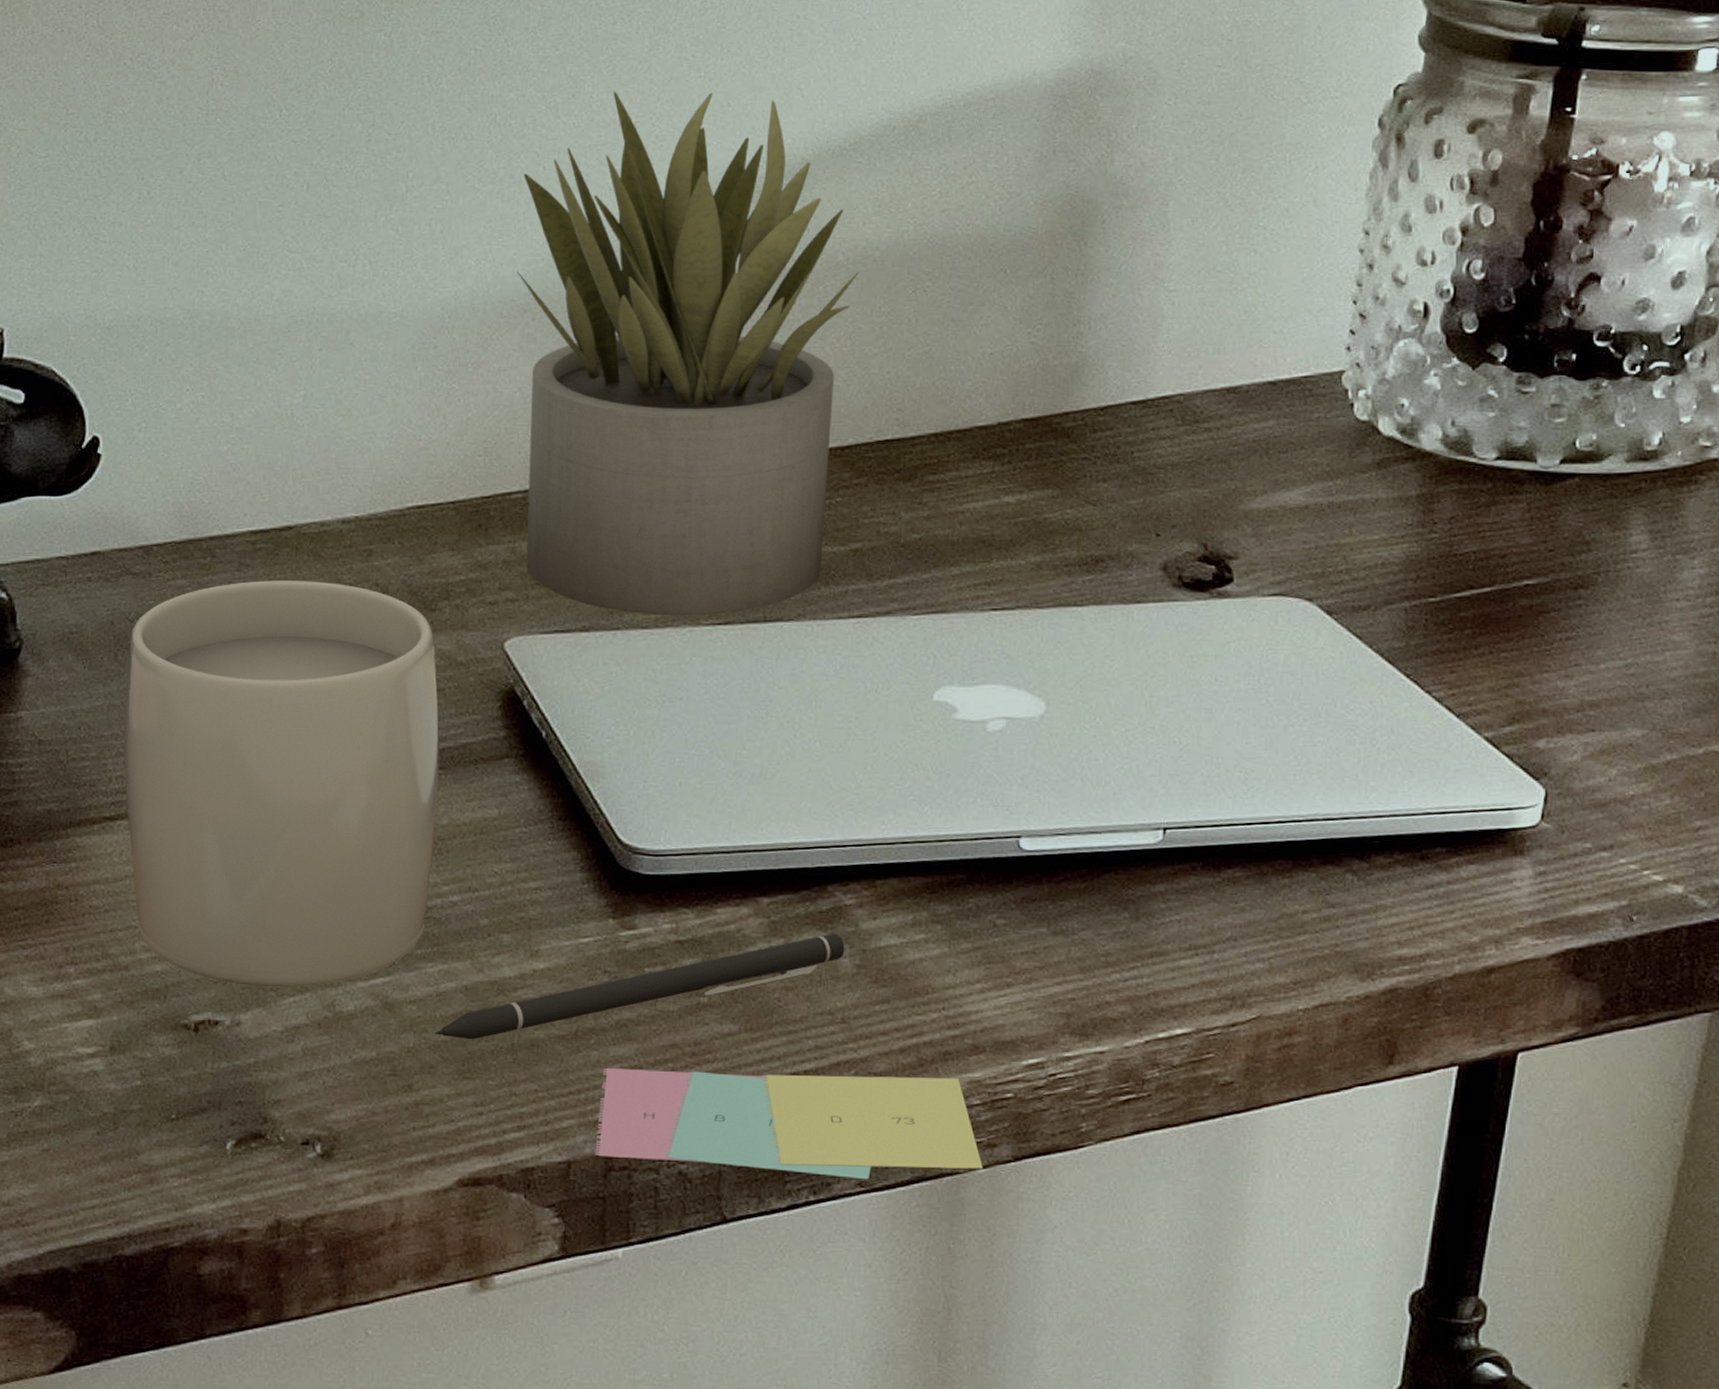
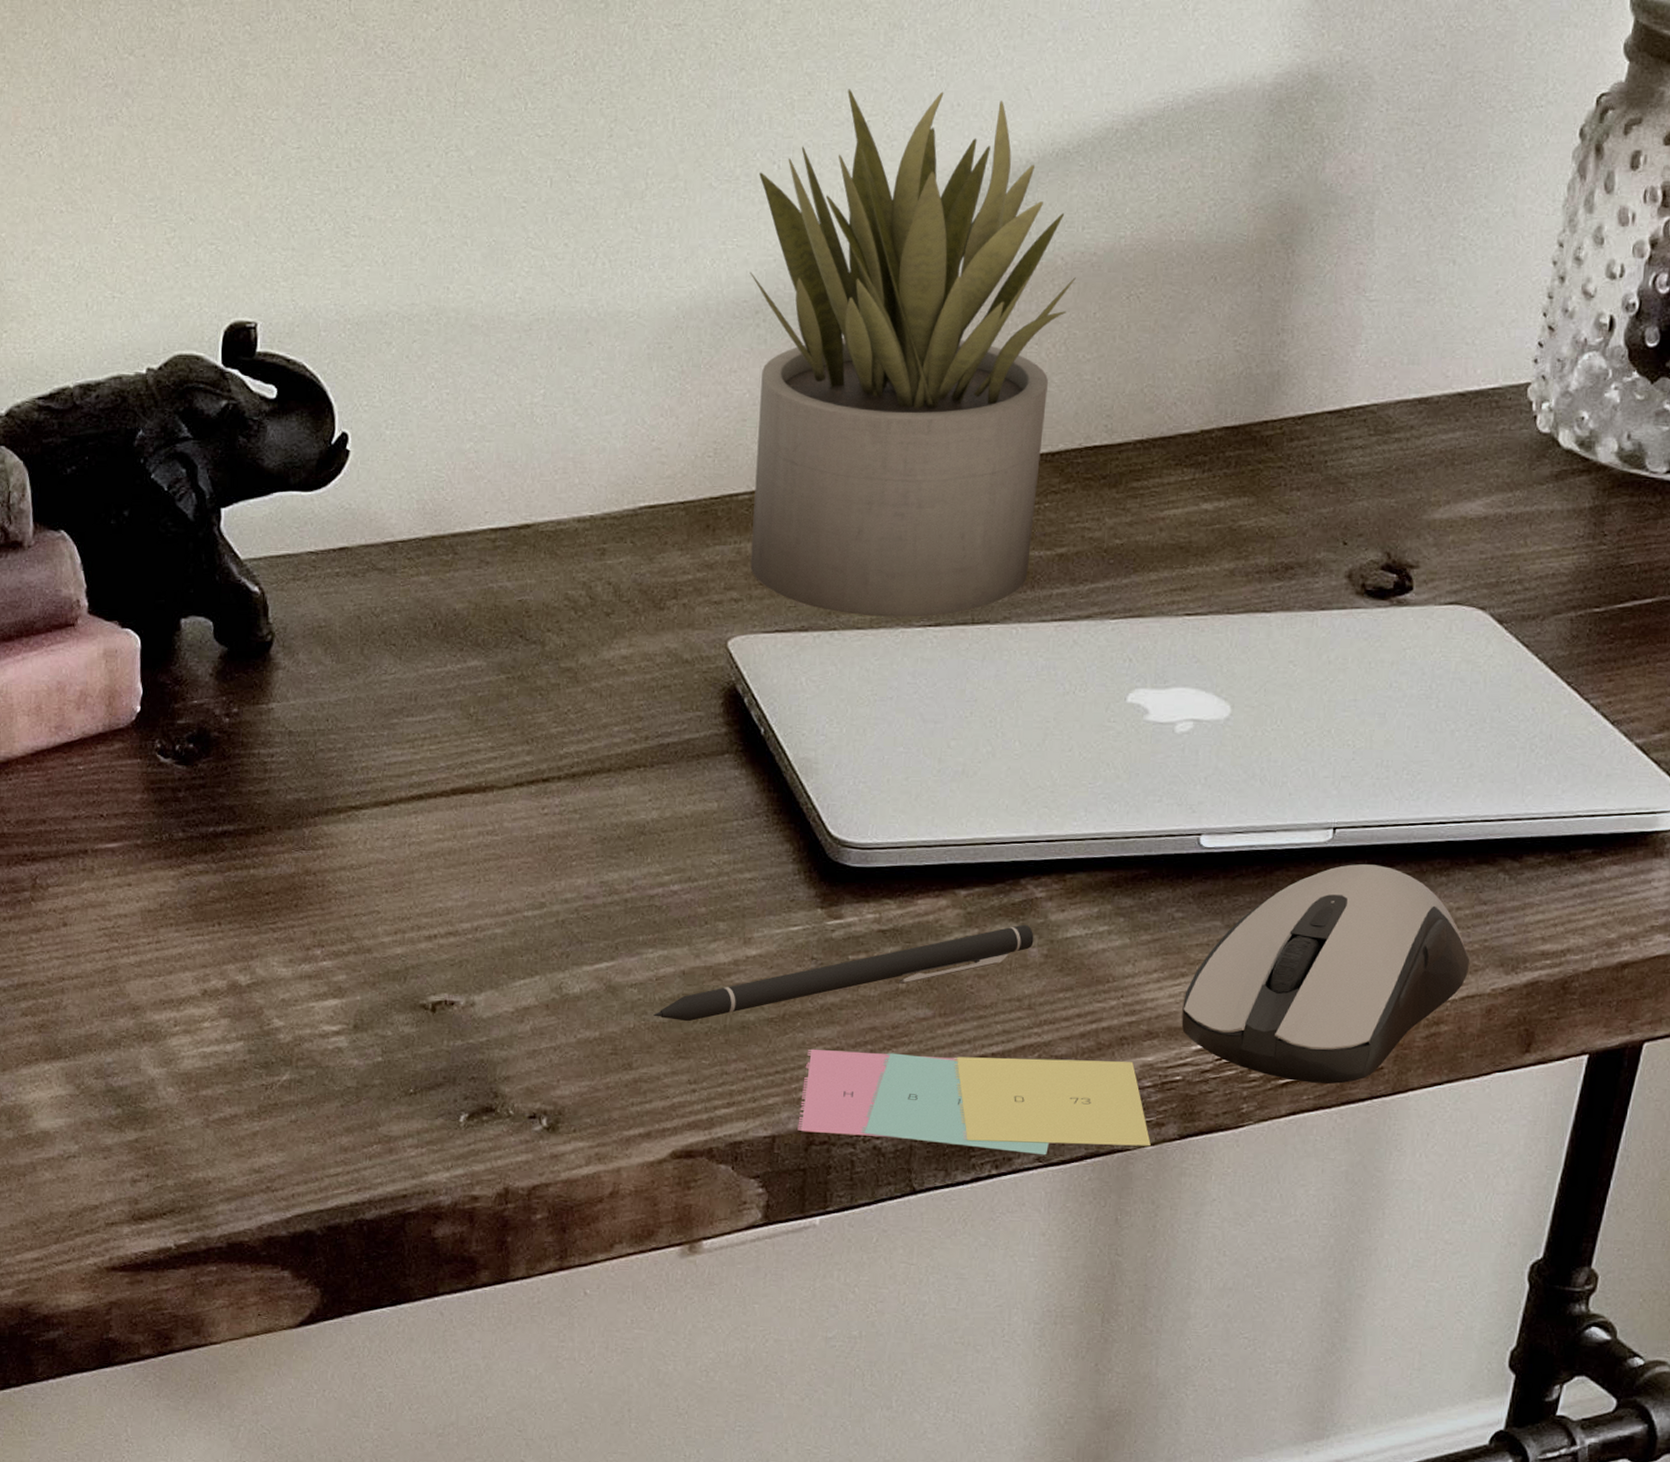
mug: present [123,580,440,988] -> none [368,577,665,971]
computer mouse: none [1010,866,1321,1100] -> present [1181,864,1470,1084]

